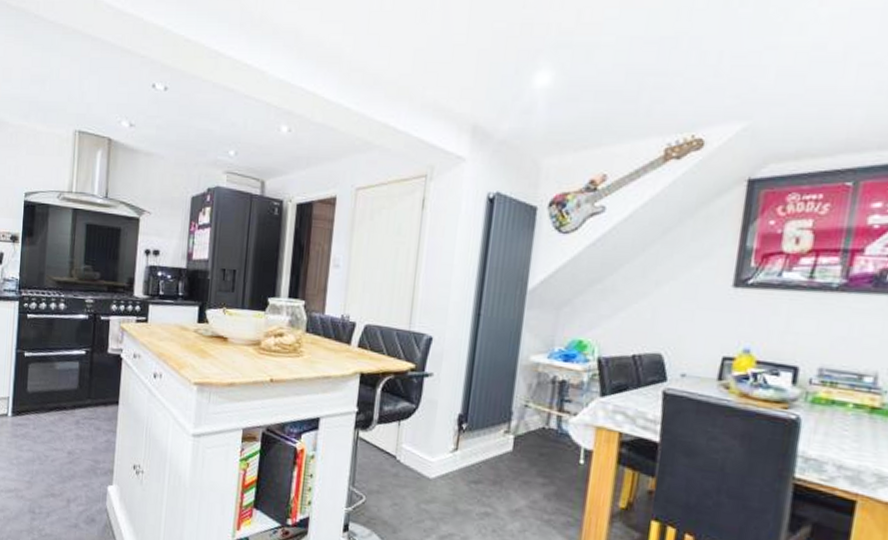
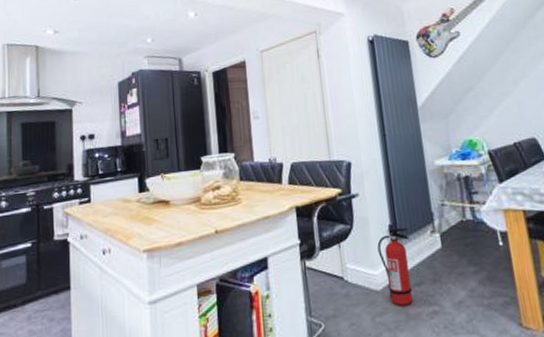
fire extinguisher: none [440,418,480,500] -> present [377,227,413,306]

